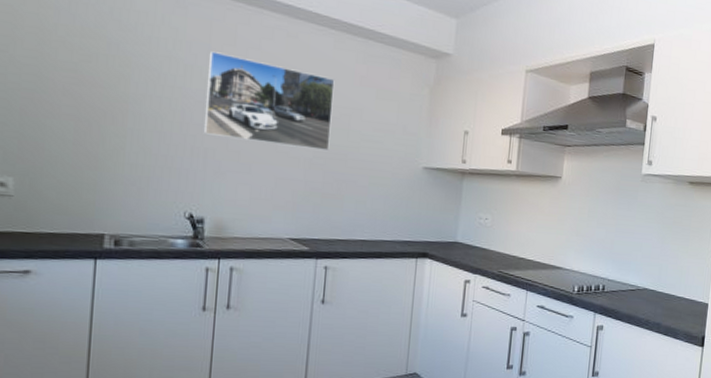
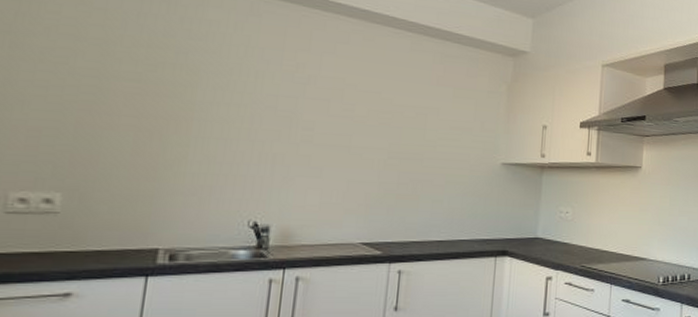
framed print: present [204,51,335,152] -> none [274,57,412,152]

